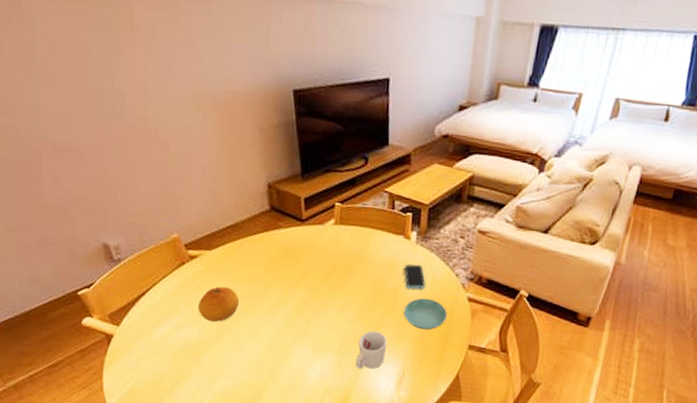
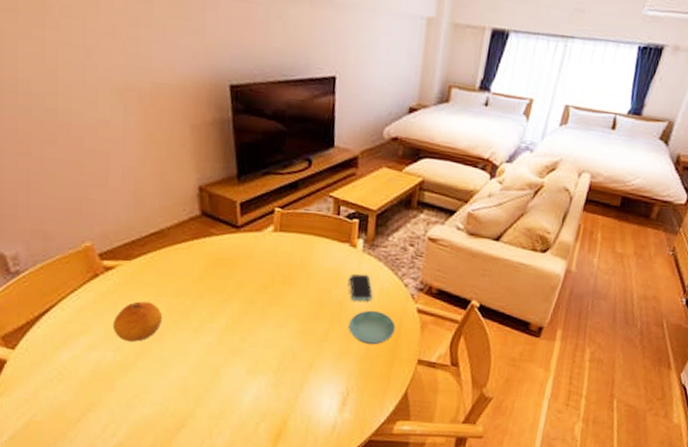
cup: present [355,331,387,369] -> none [294,347,331,390]

